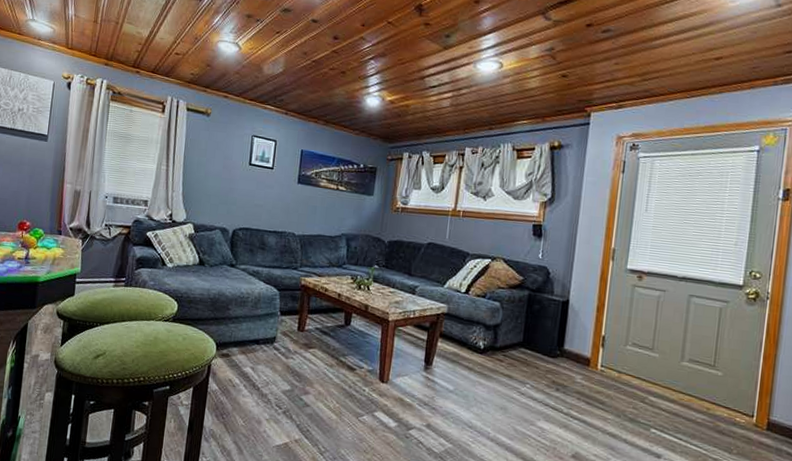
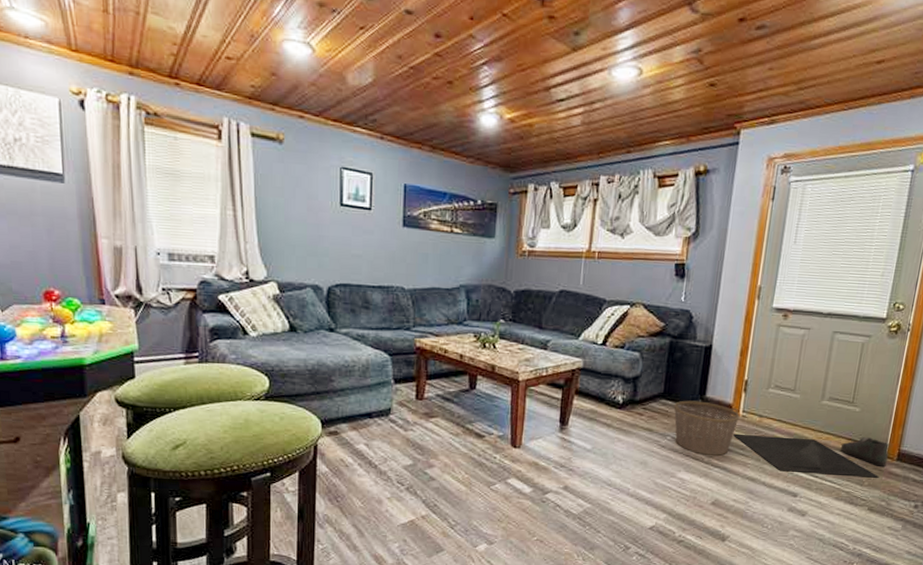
basket: none [533,350,598,408] -> present [674,400,740,456]
door mat: none [591,387,749,447] -> present [732,433,879,478]
shoe: none [704,402,757,436] -> present [840,436,889,467]

